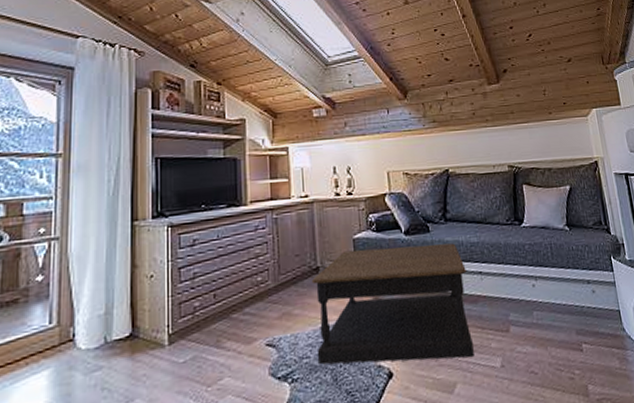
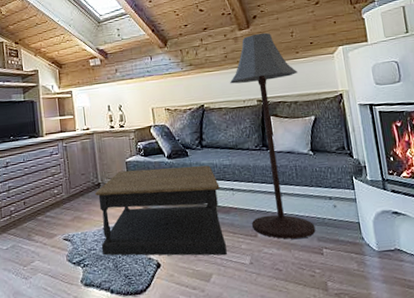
floor lamp: none [478,89,574,334] -> present [230,32,316,239]

